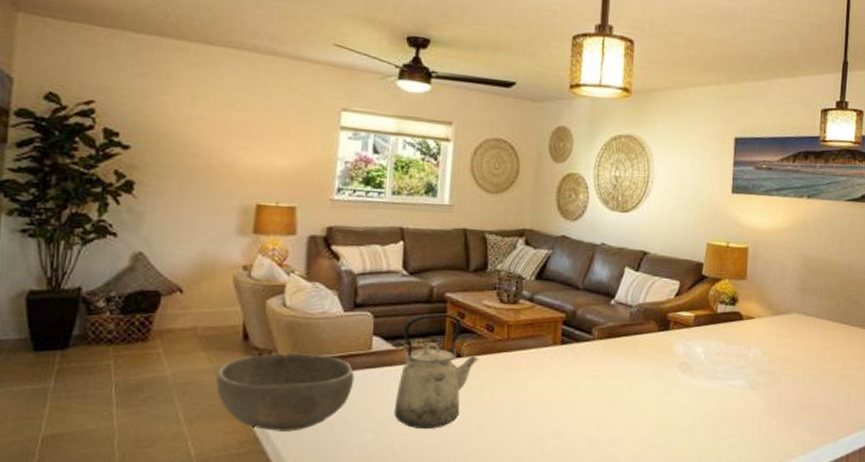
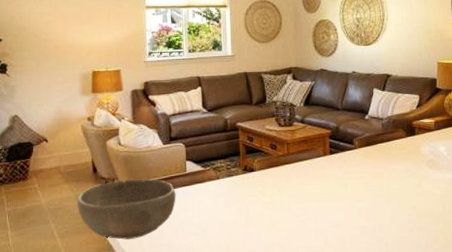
kettle: present [393,313,478,429] -> none [208,139,267,229]

